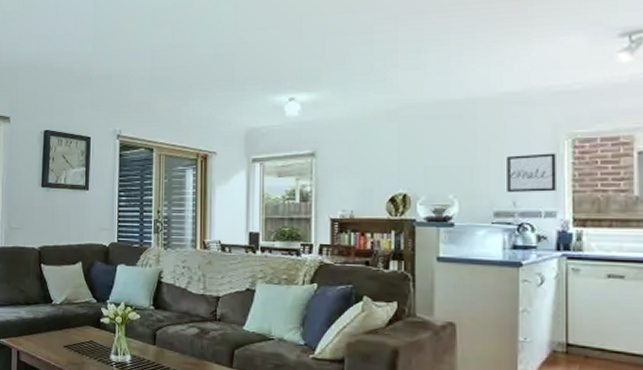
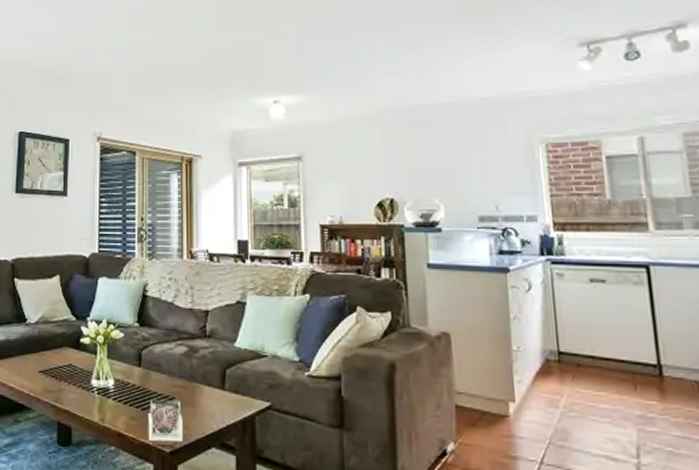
wall art: present [507,153,556,192] -> none [487,157,535,196]

